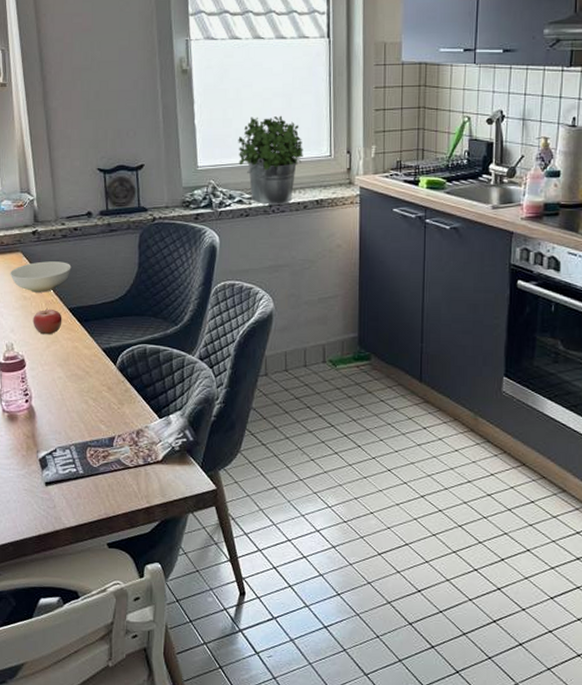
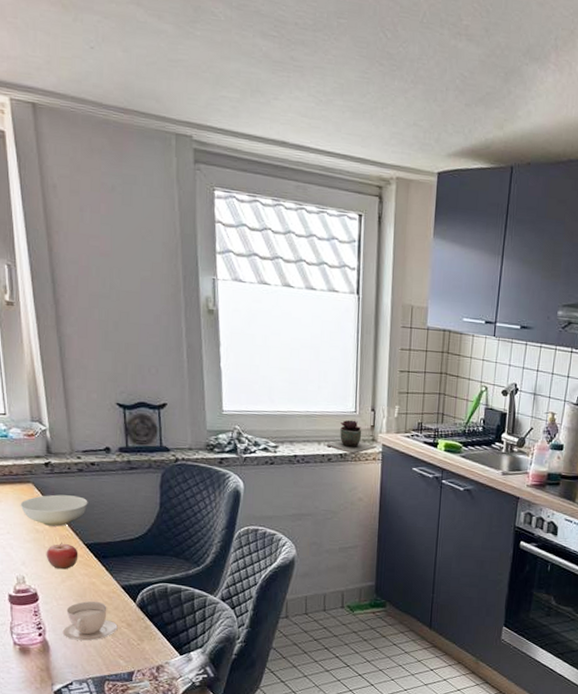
teacup: none [47,365,99,406] -> present [62,601,118,641]
potted plant: present [238,115,303,205] -> none [264,365,330,456]
succulent plant: none [301,164,353,200] -> present [326,419,376,455]

